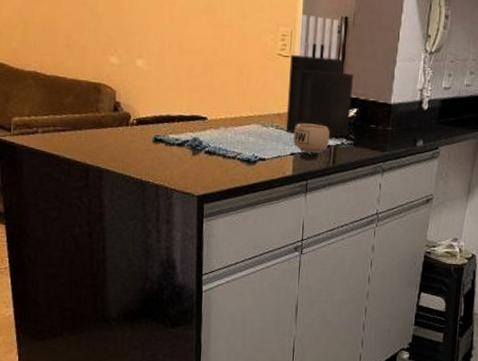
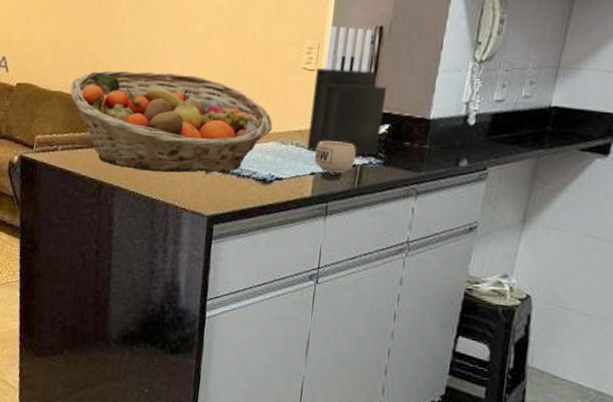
fruit basket: none [46,51,254,155] -> present [70,71,273,173]

